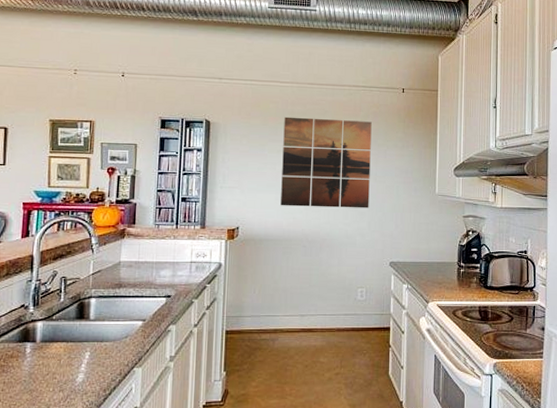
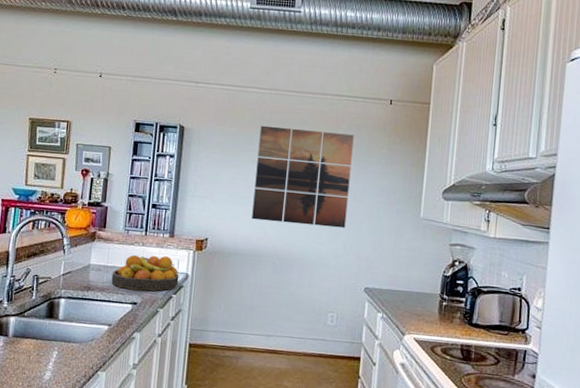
fruit bowl: none [143,247,212,283] -> present [111,254,179,292]

